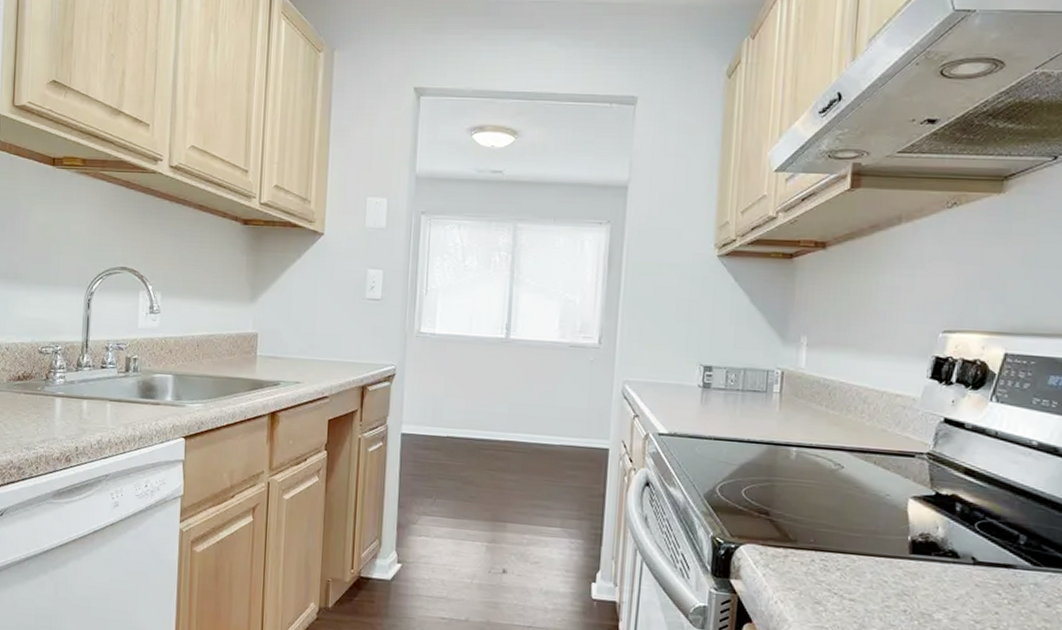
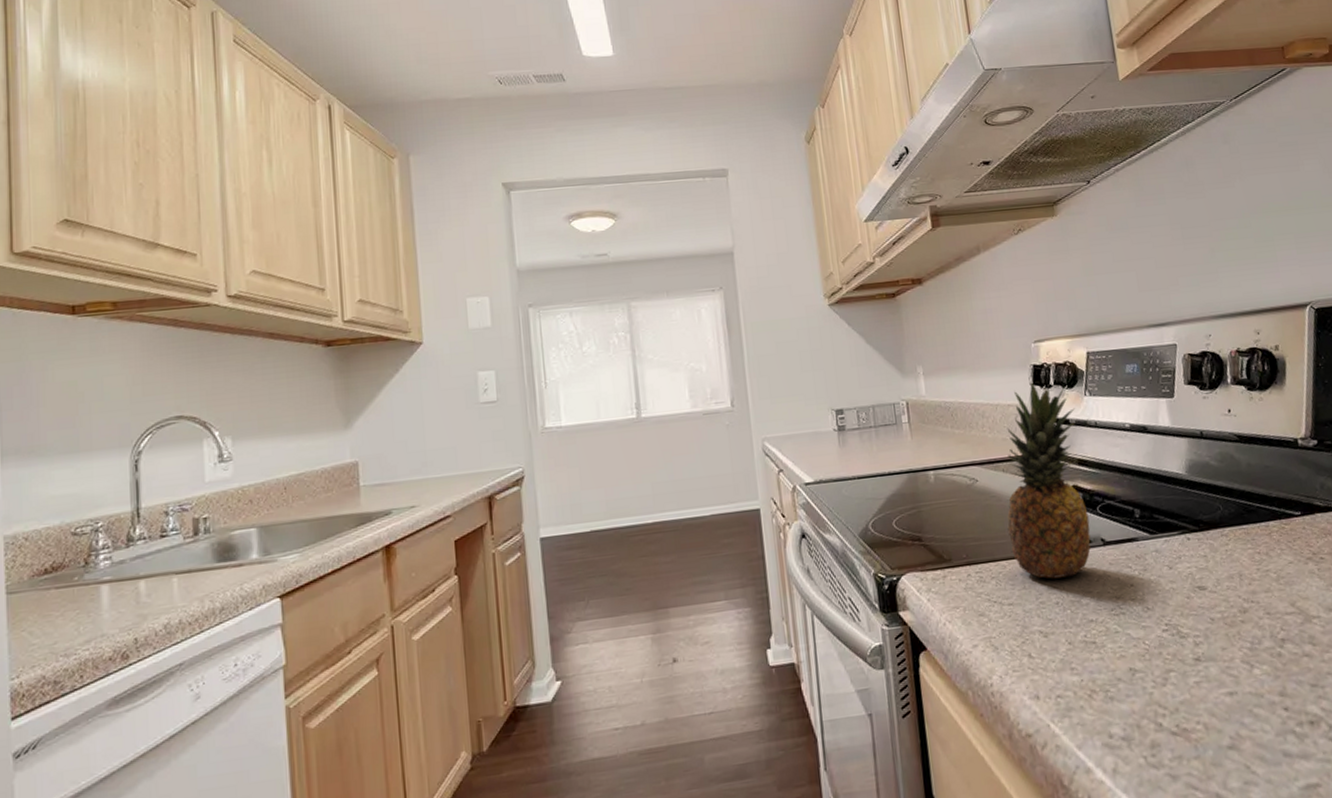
fruit: none [864,374,974,588] -> present [1007,381,1091,579]

